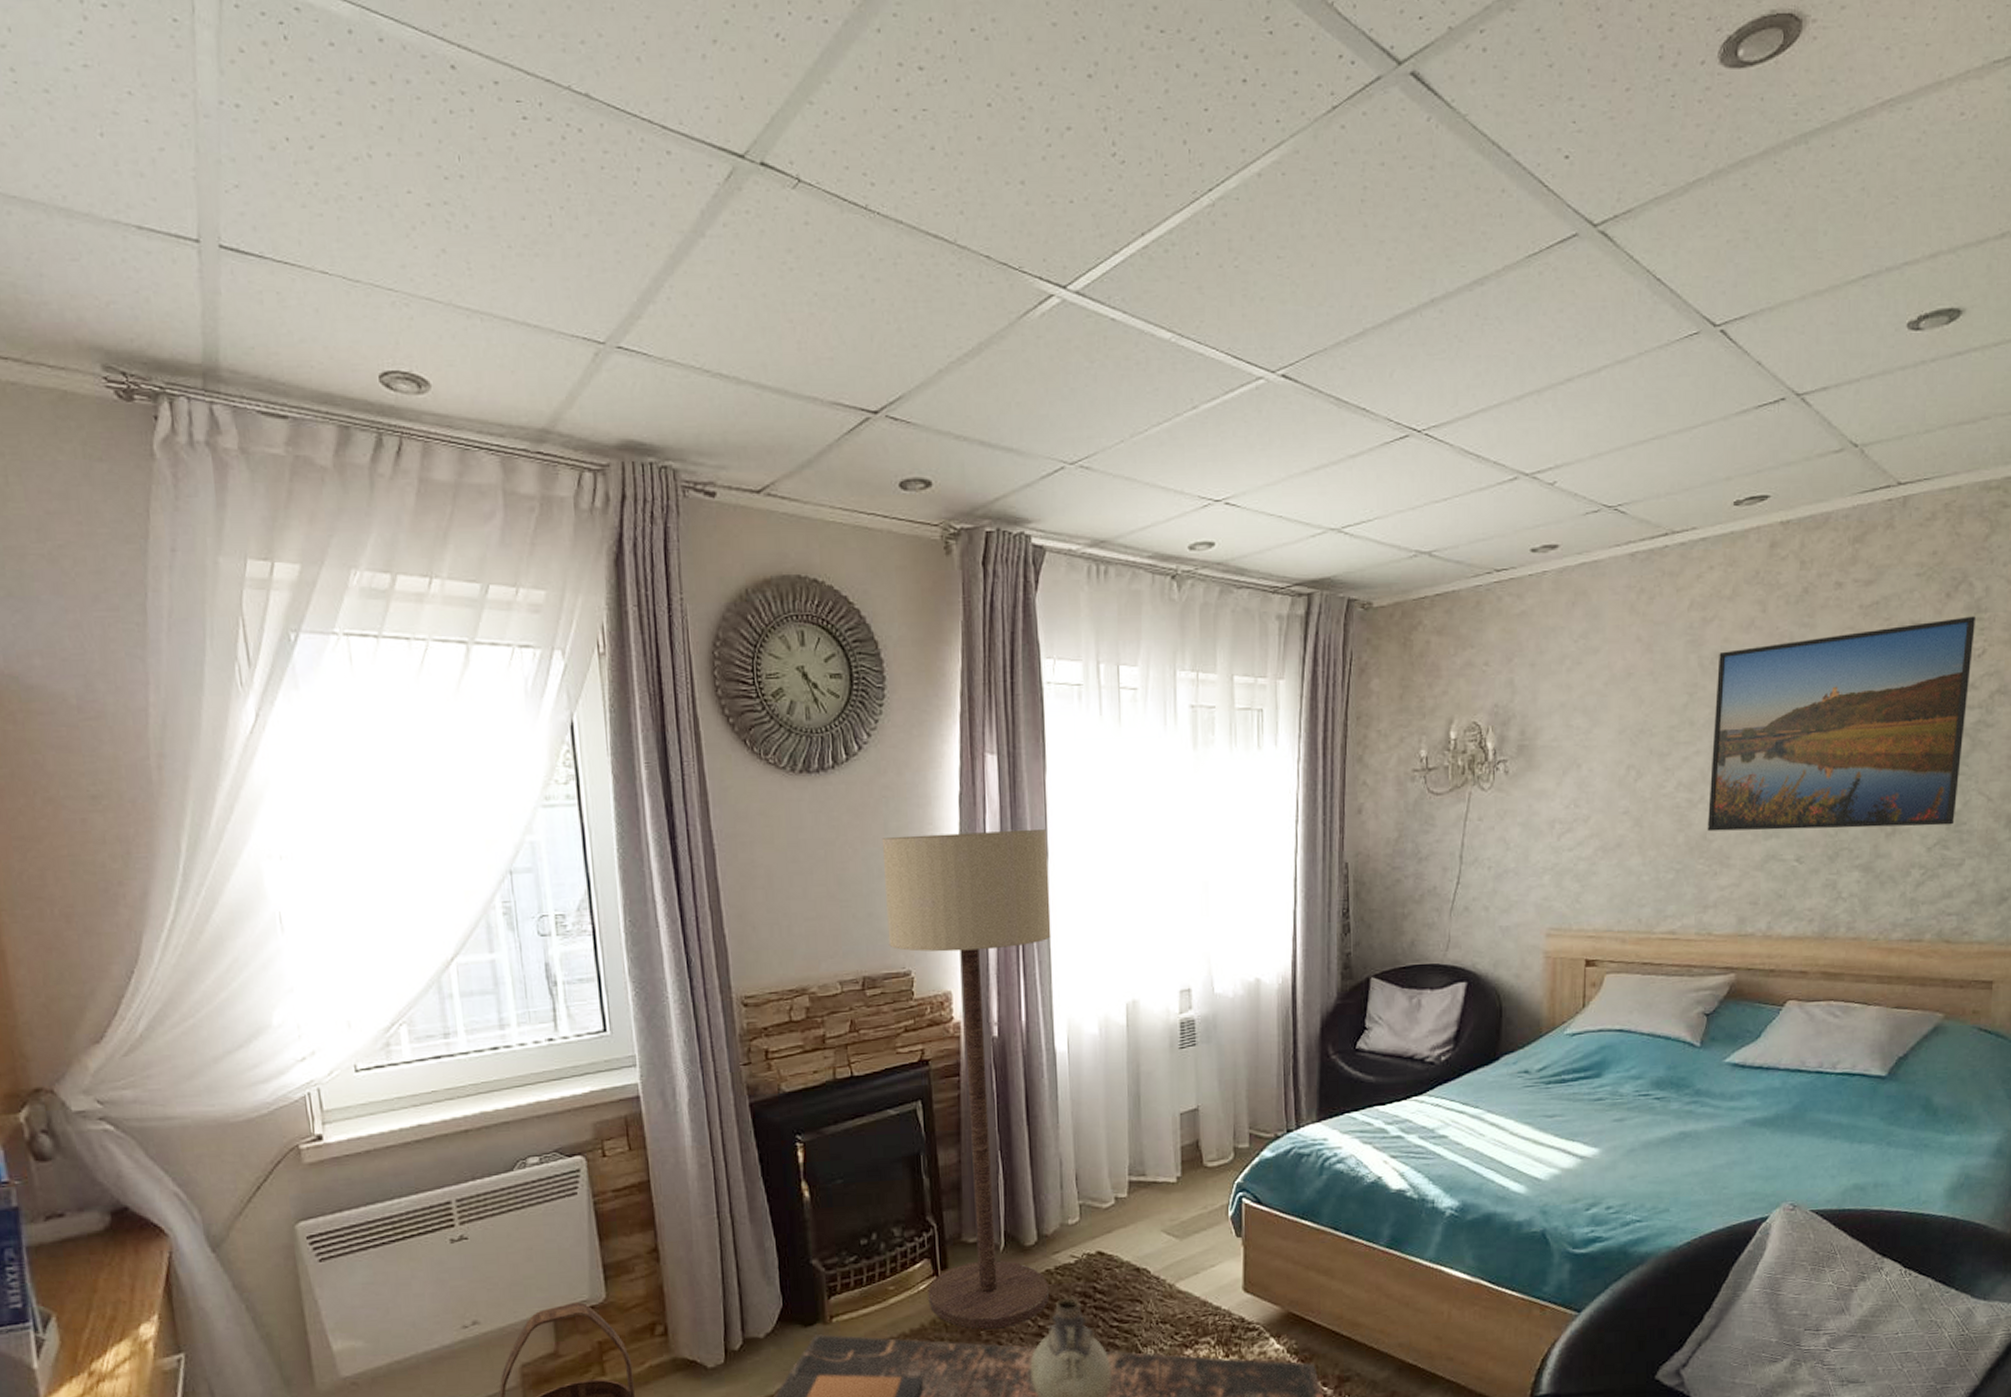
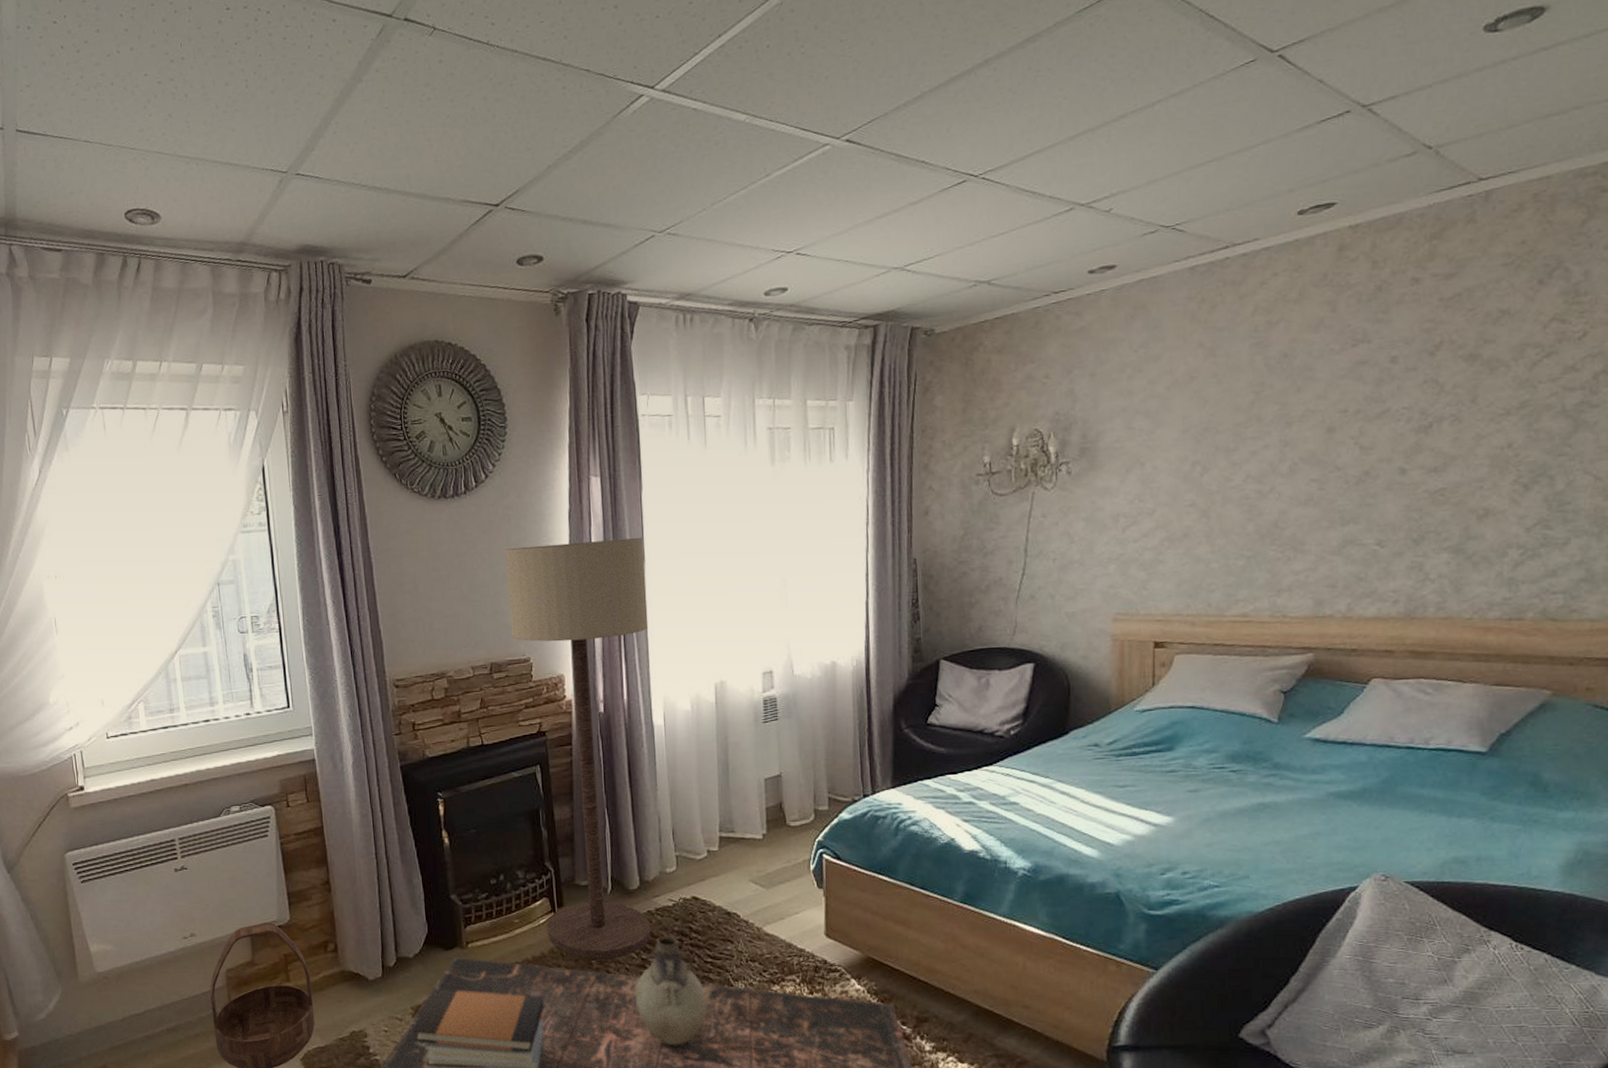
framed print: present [1707,616,1977,832] -> none [1278,300,1575,520]

